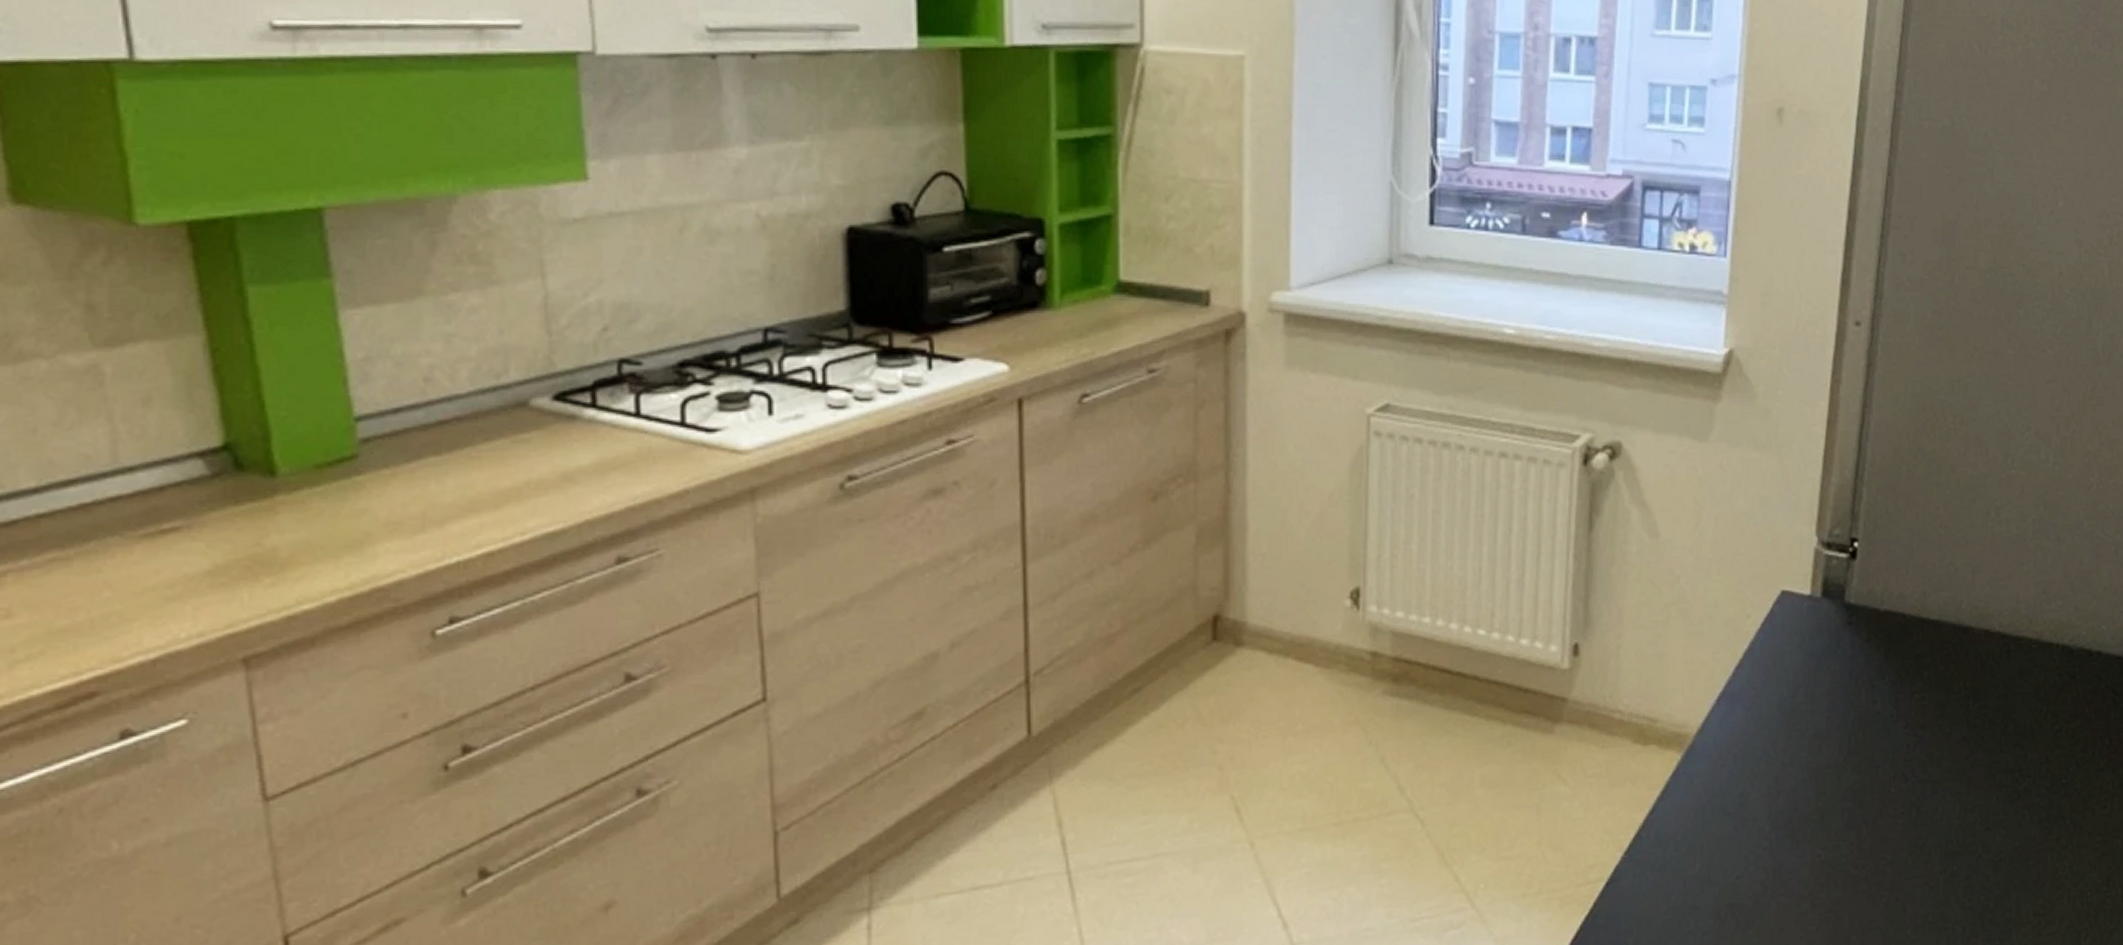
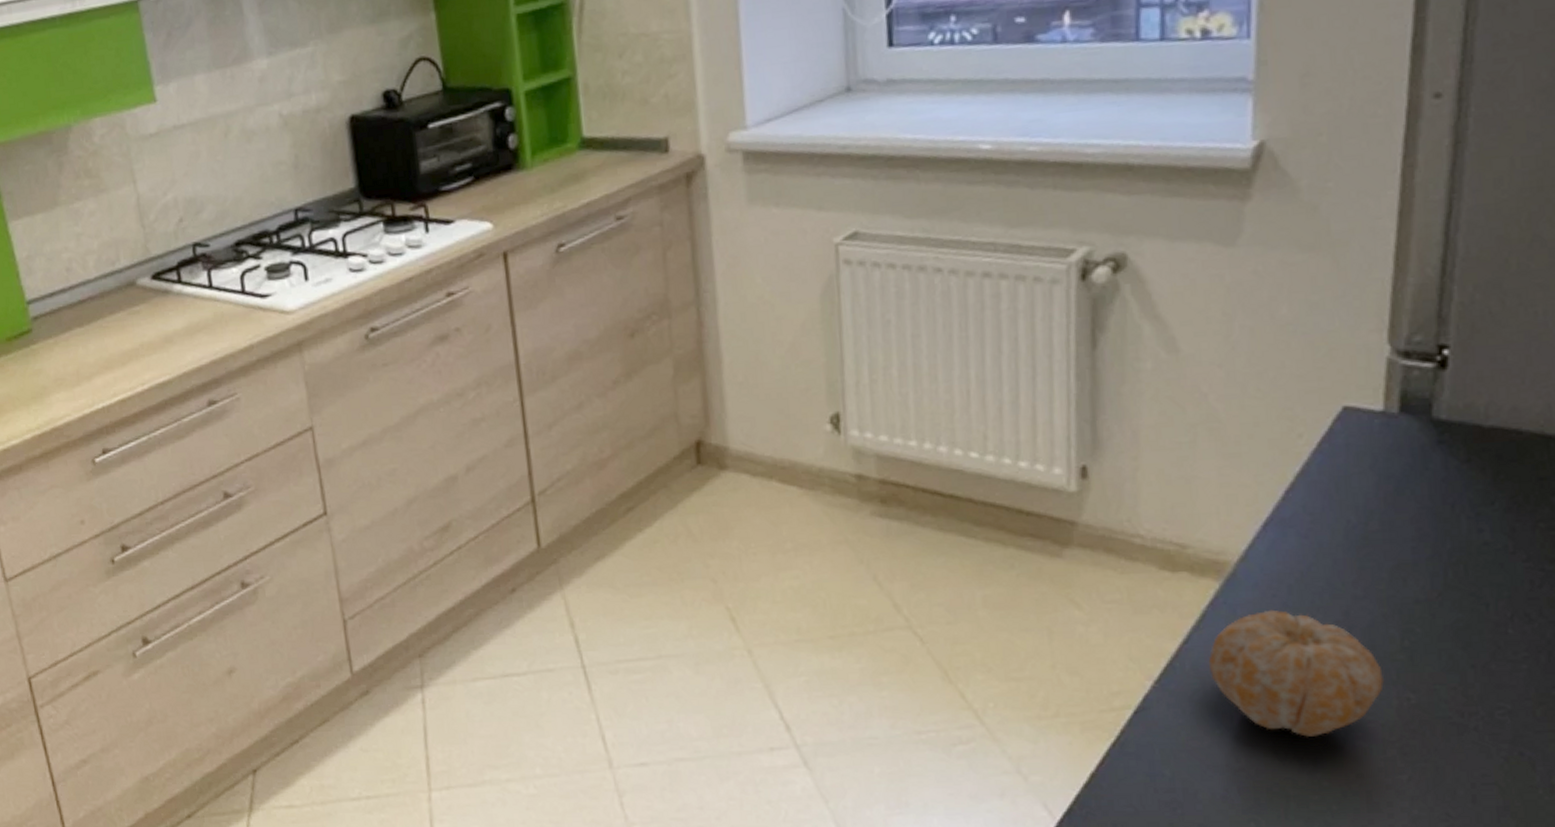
fruit: none [1668,778,1802,897] -> present [1208,609,1384,737]

